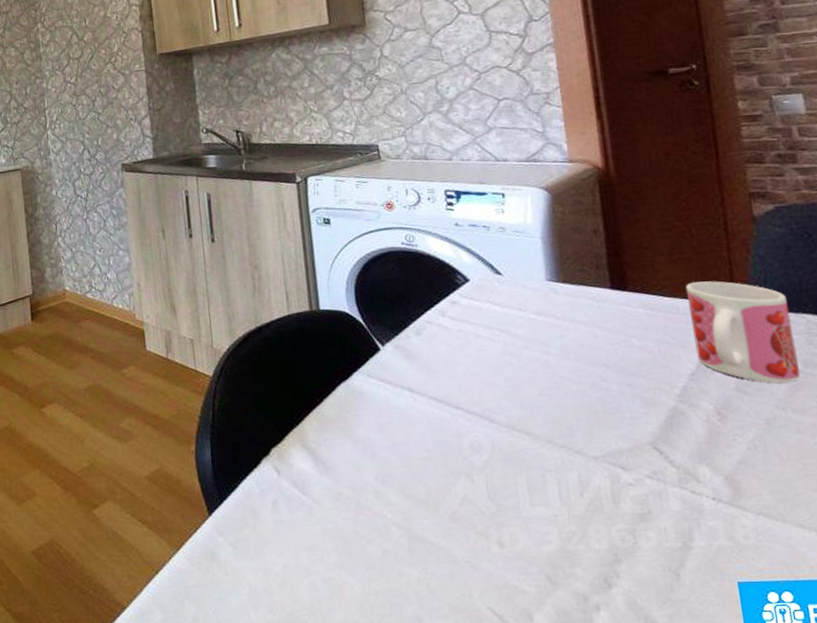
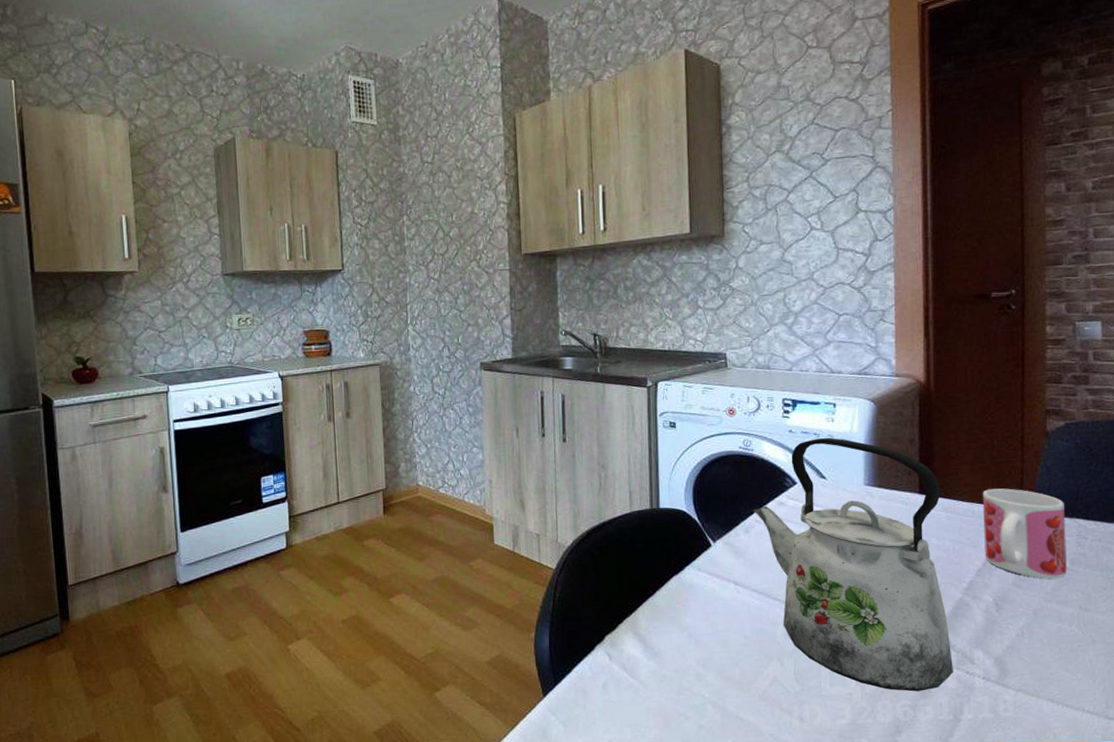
kettle: none [422,230,676,514] -> present [752,438,953,692]

